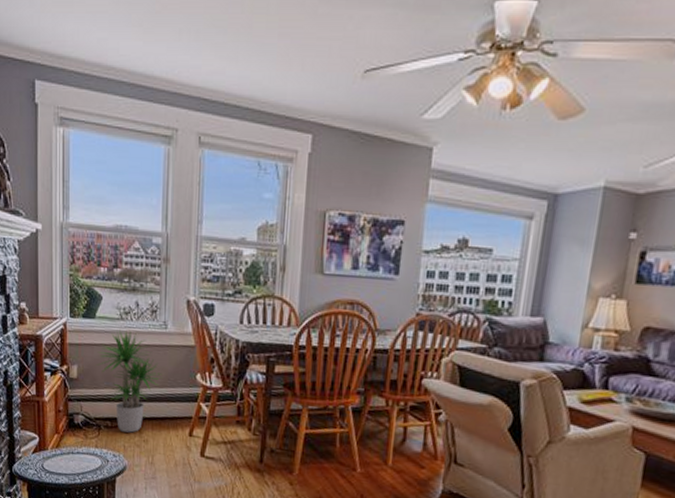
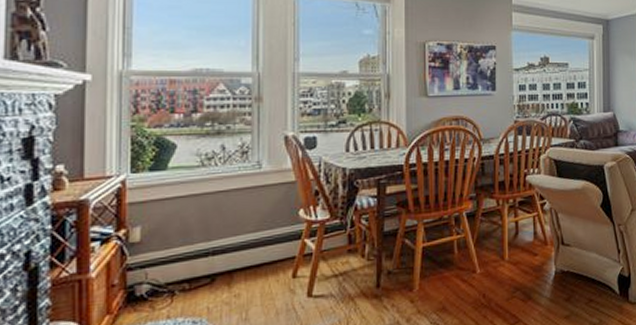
potted plant: present [96,330,163,433] -> none [169,177,257,292]

